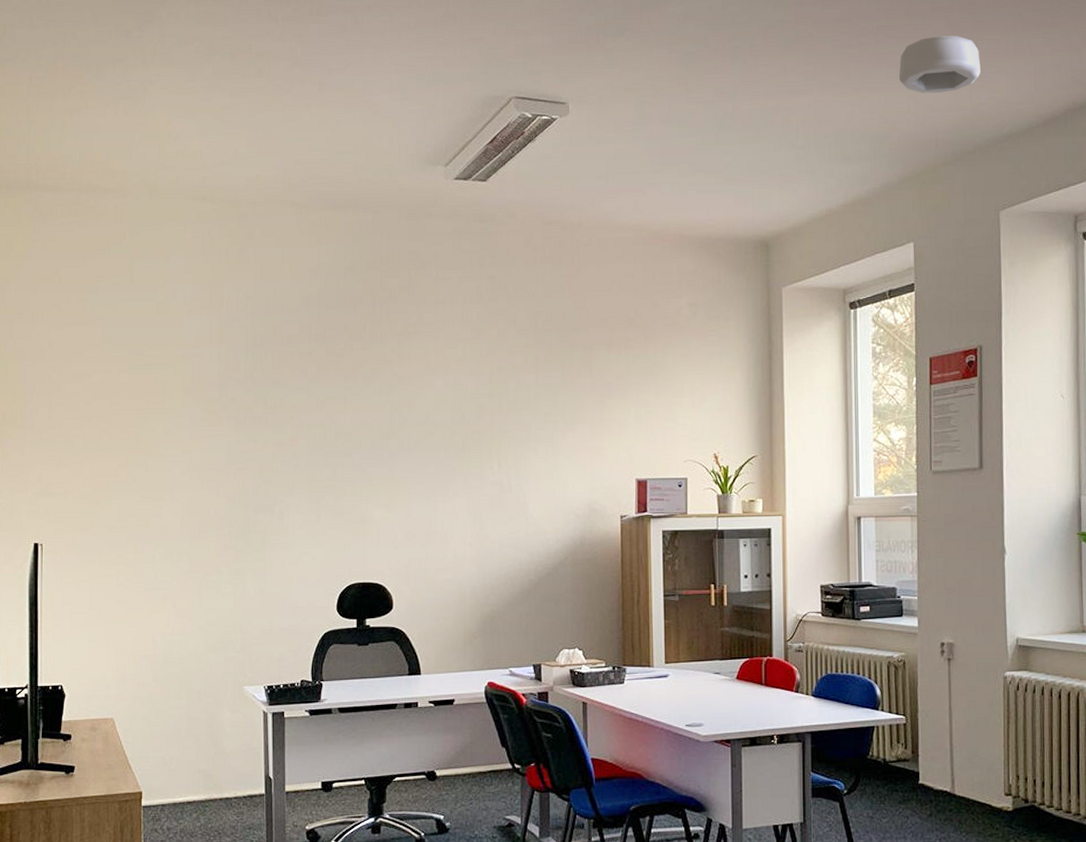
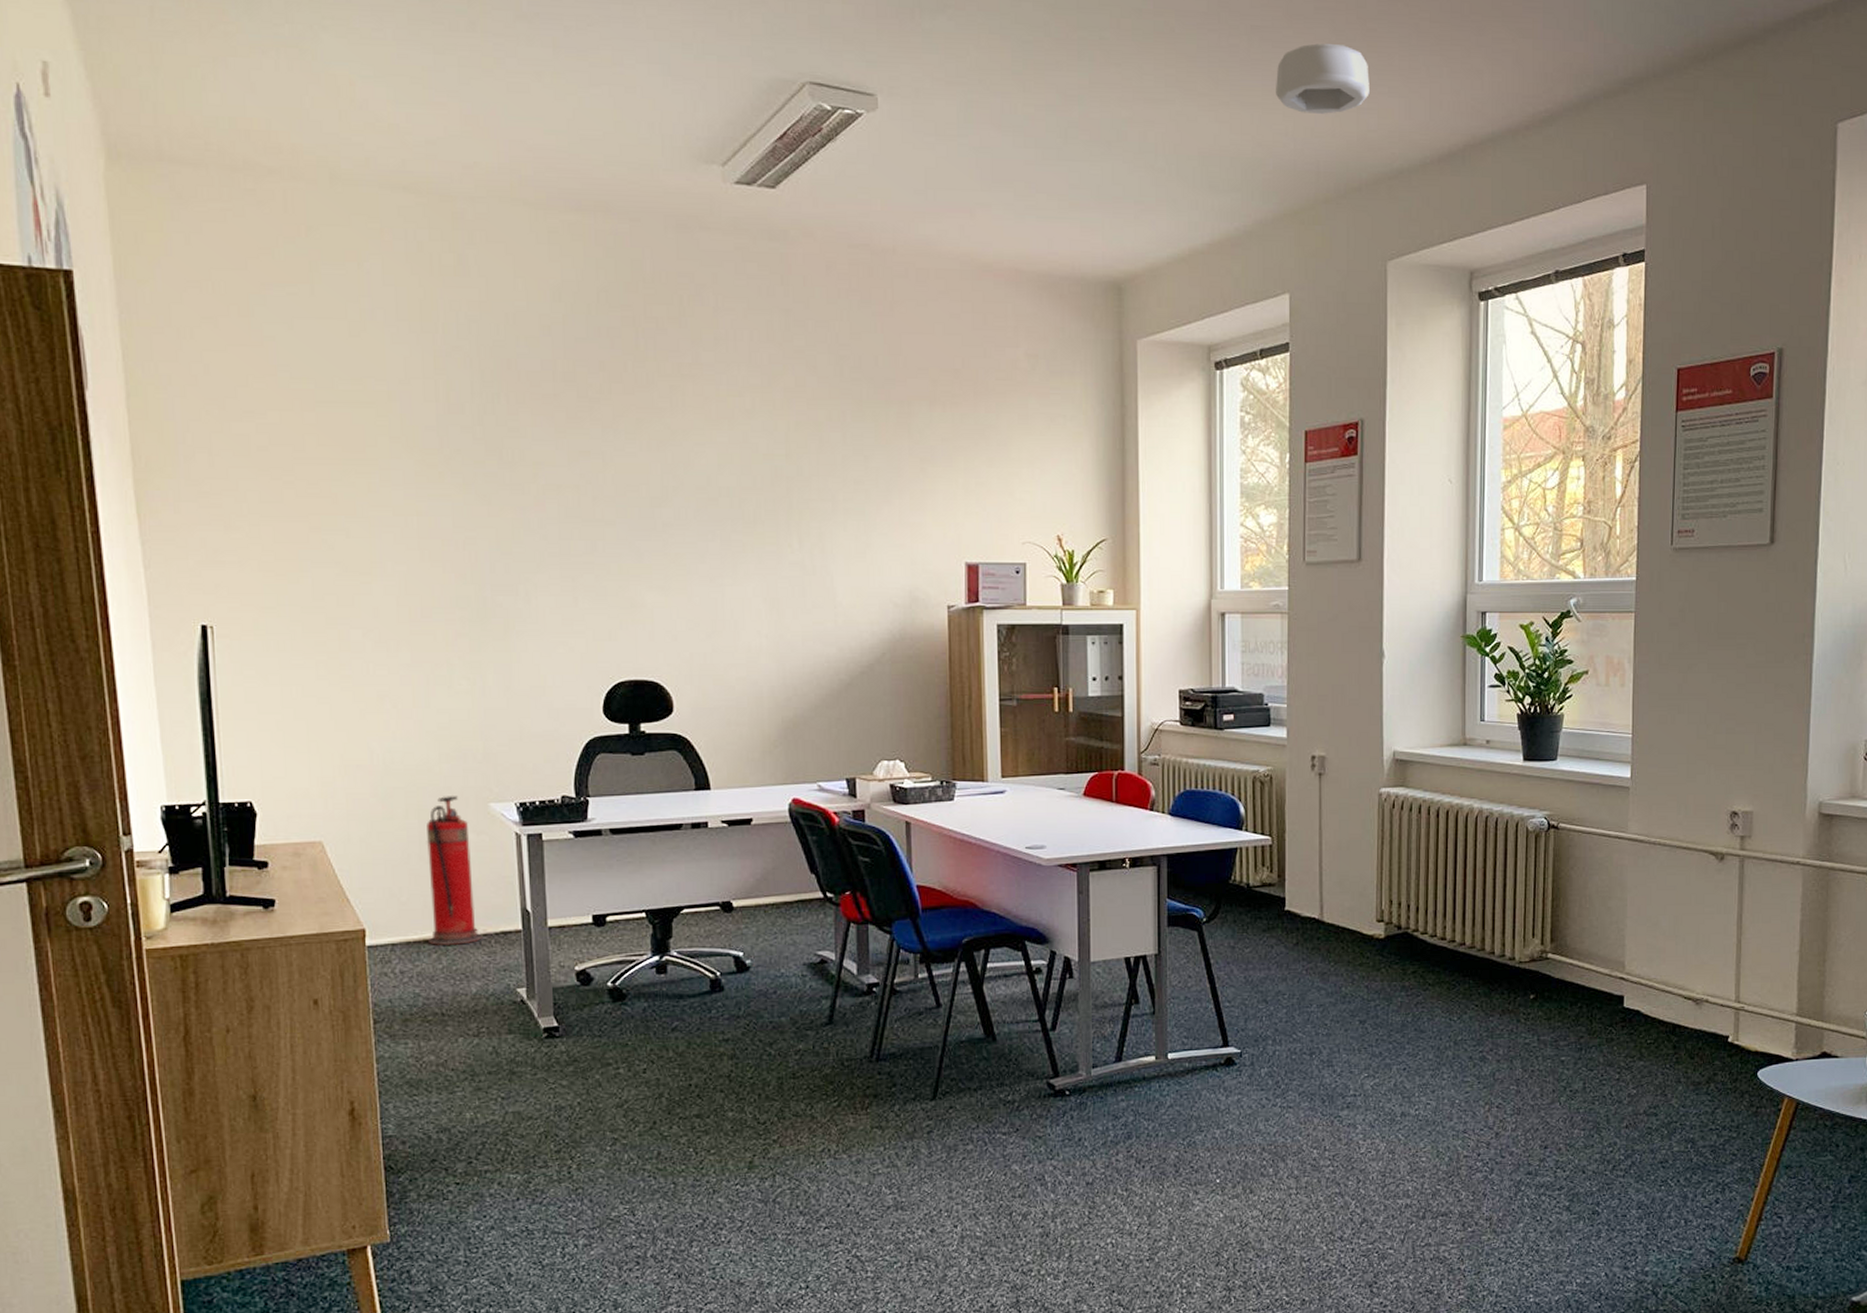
fire extinguisher: none [191,680,233,807] -> present [426,796,483,946]

